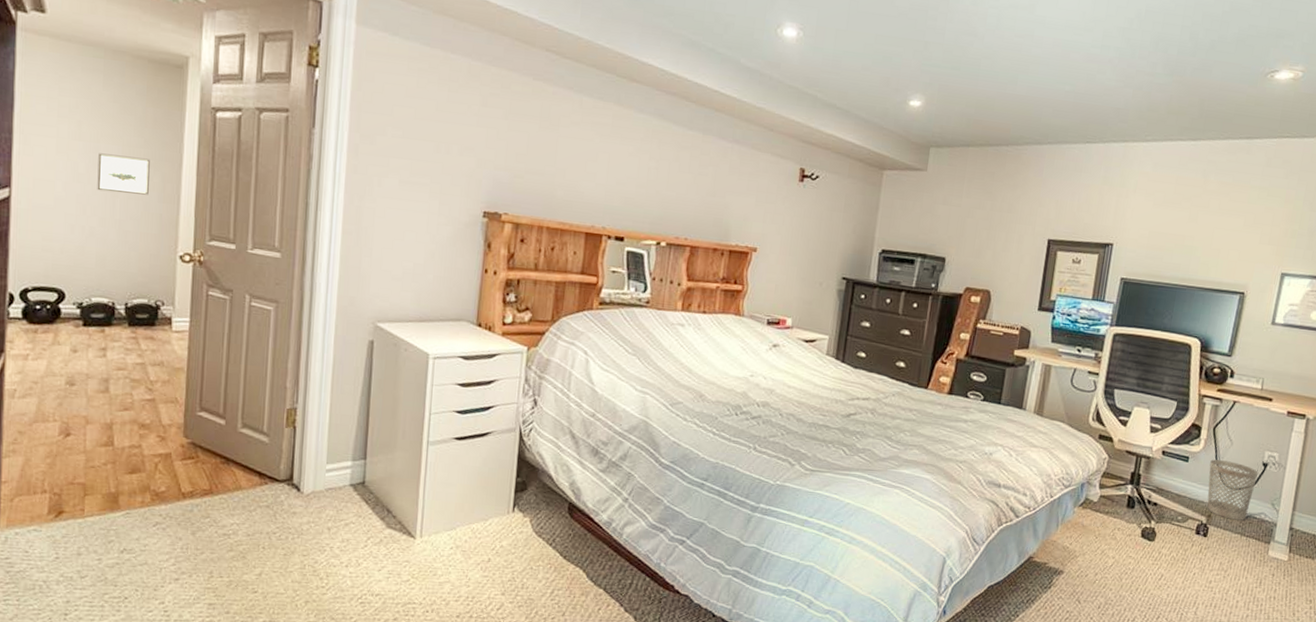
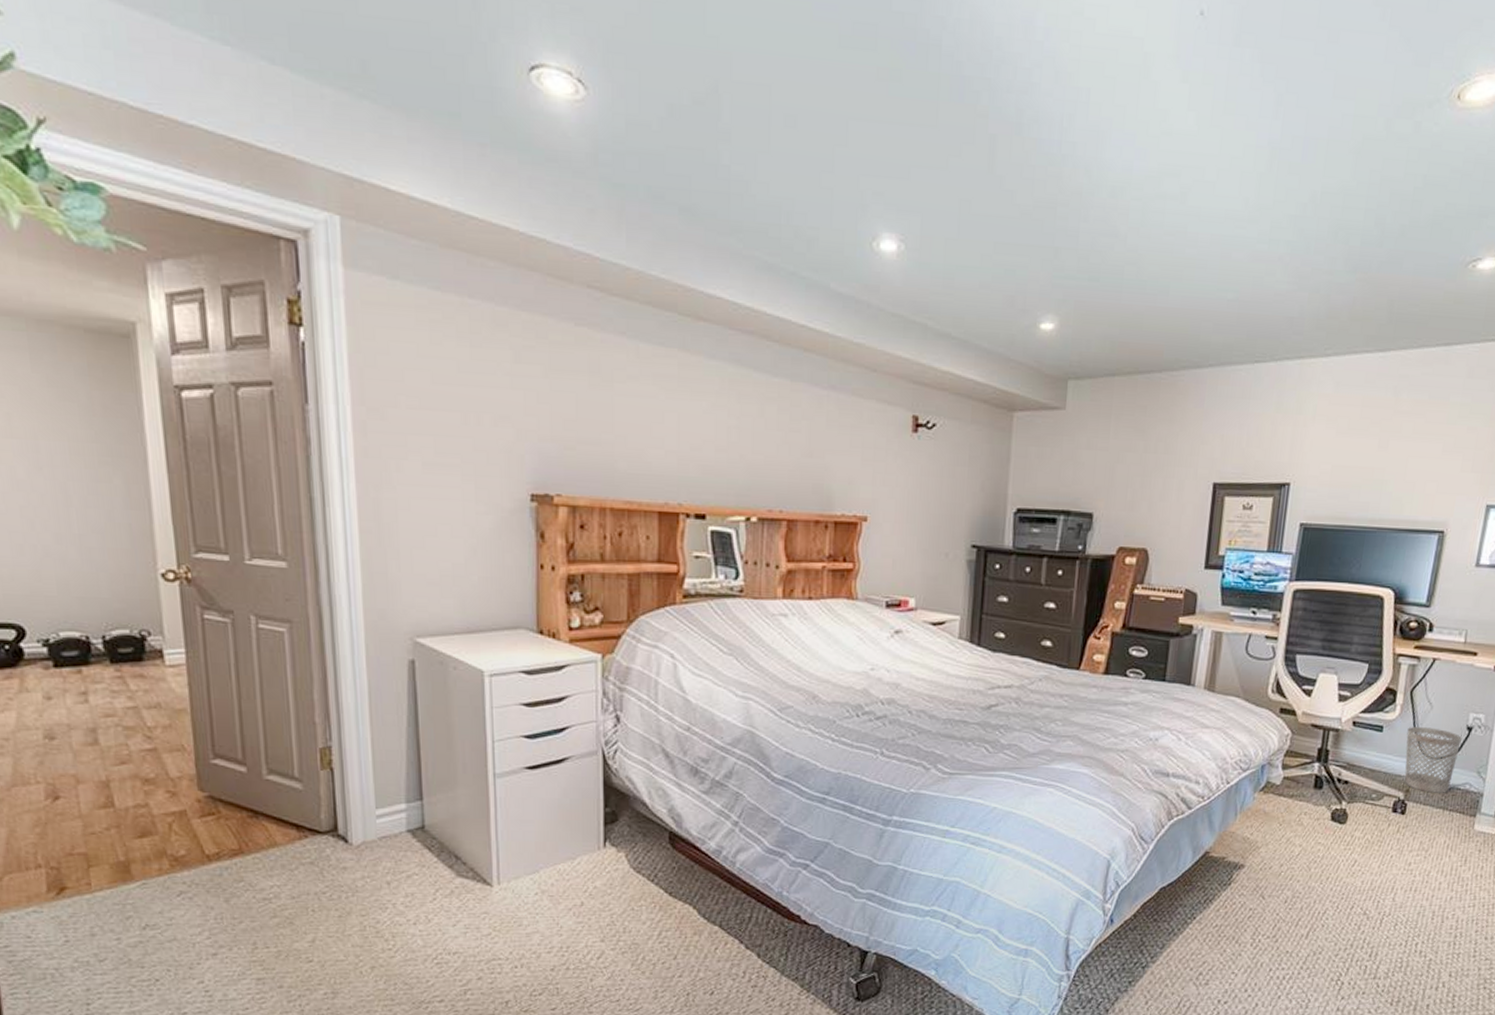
wall art: present [97,153,150,195] -> none [39,452,110,501]

